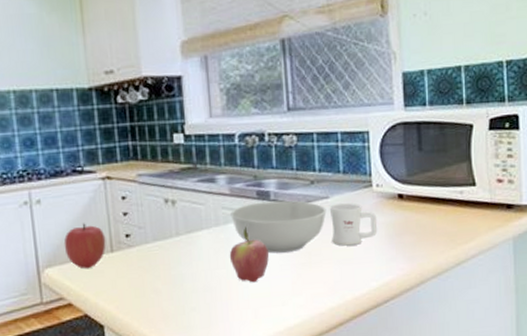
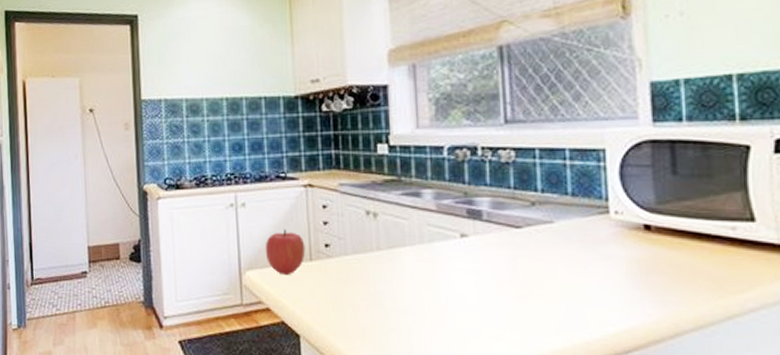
fruit: present [229,223,269,283] -> none [434,244,479,310]
bowl: present [230,200,327,253] -> none [436,221,550,280]
mug: present [329,202,378,246] -> none [553,229,616,280]

